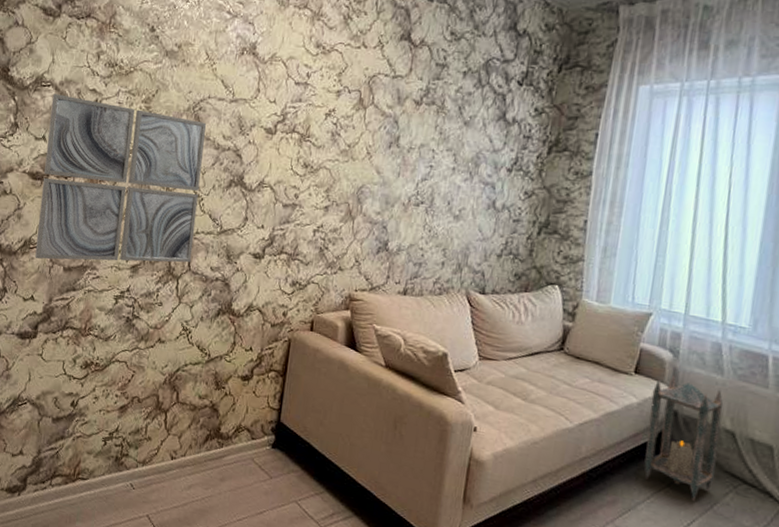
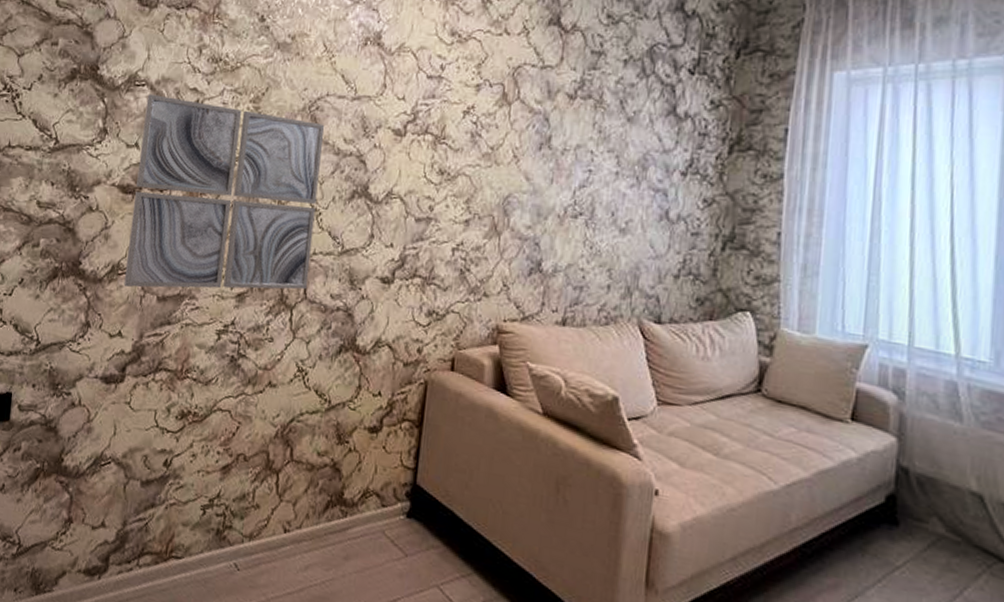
lantern: present [644,375,724,501] -> none [871,422,966,585]

